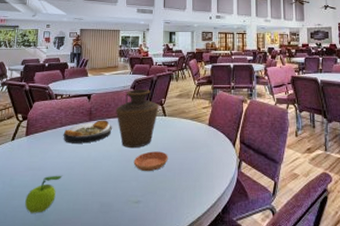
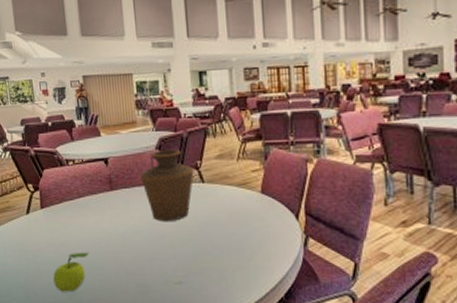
plate: present [63,120,112,144] -> none [82,189,139,217]
saucer: present [133,151,168,172] -> none [169,225,212,249]

